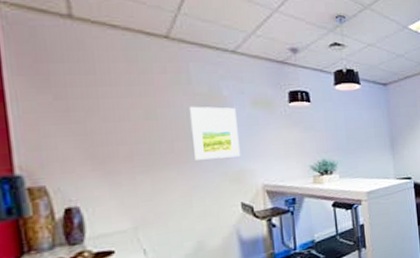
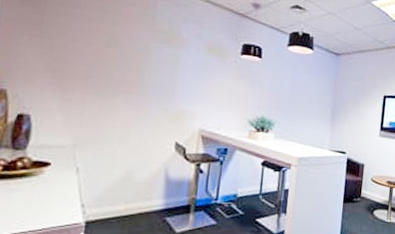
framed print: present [189,106,241,160] -> none [143,41,190,97]

